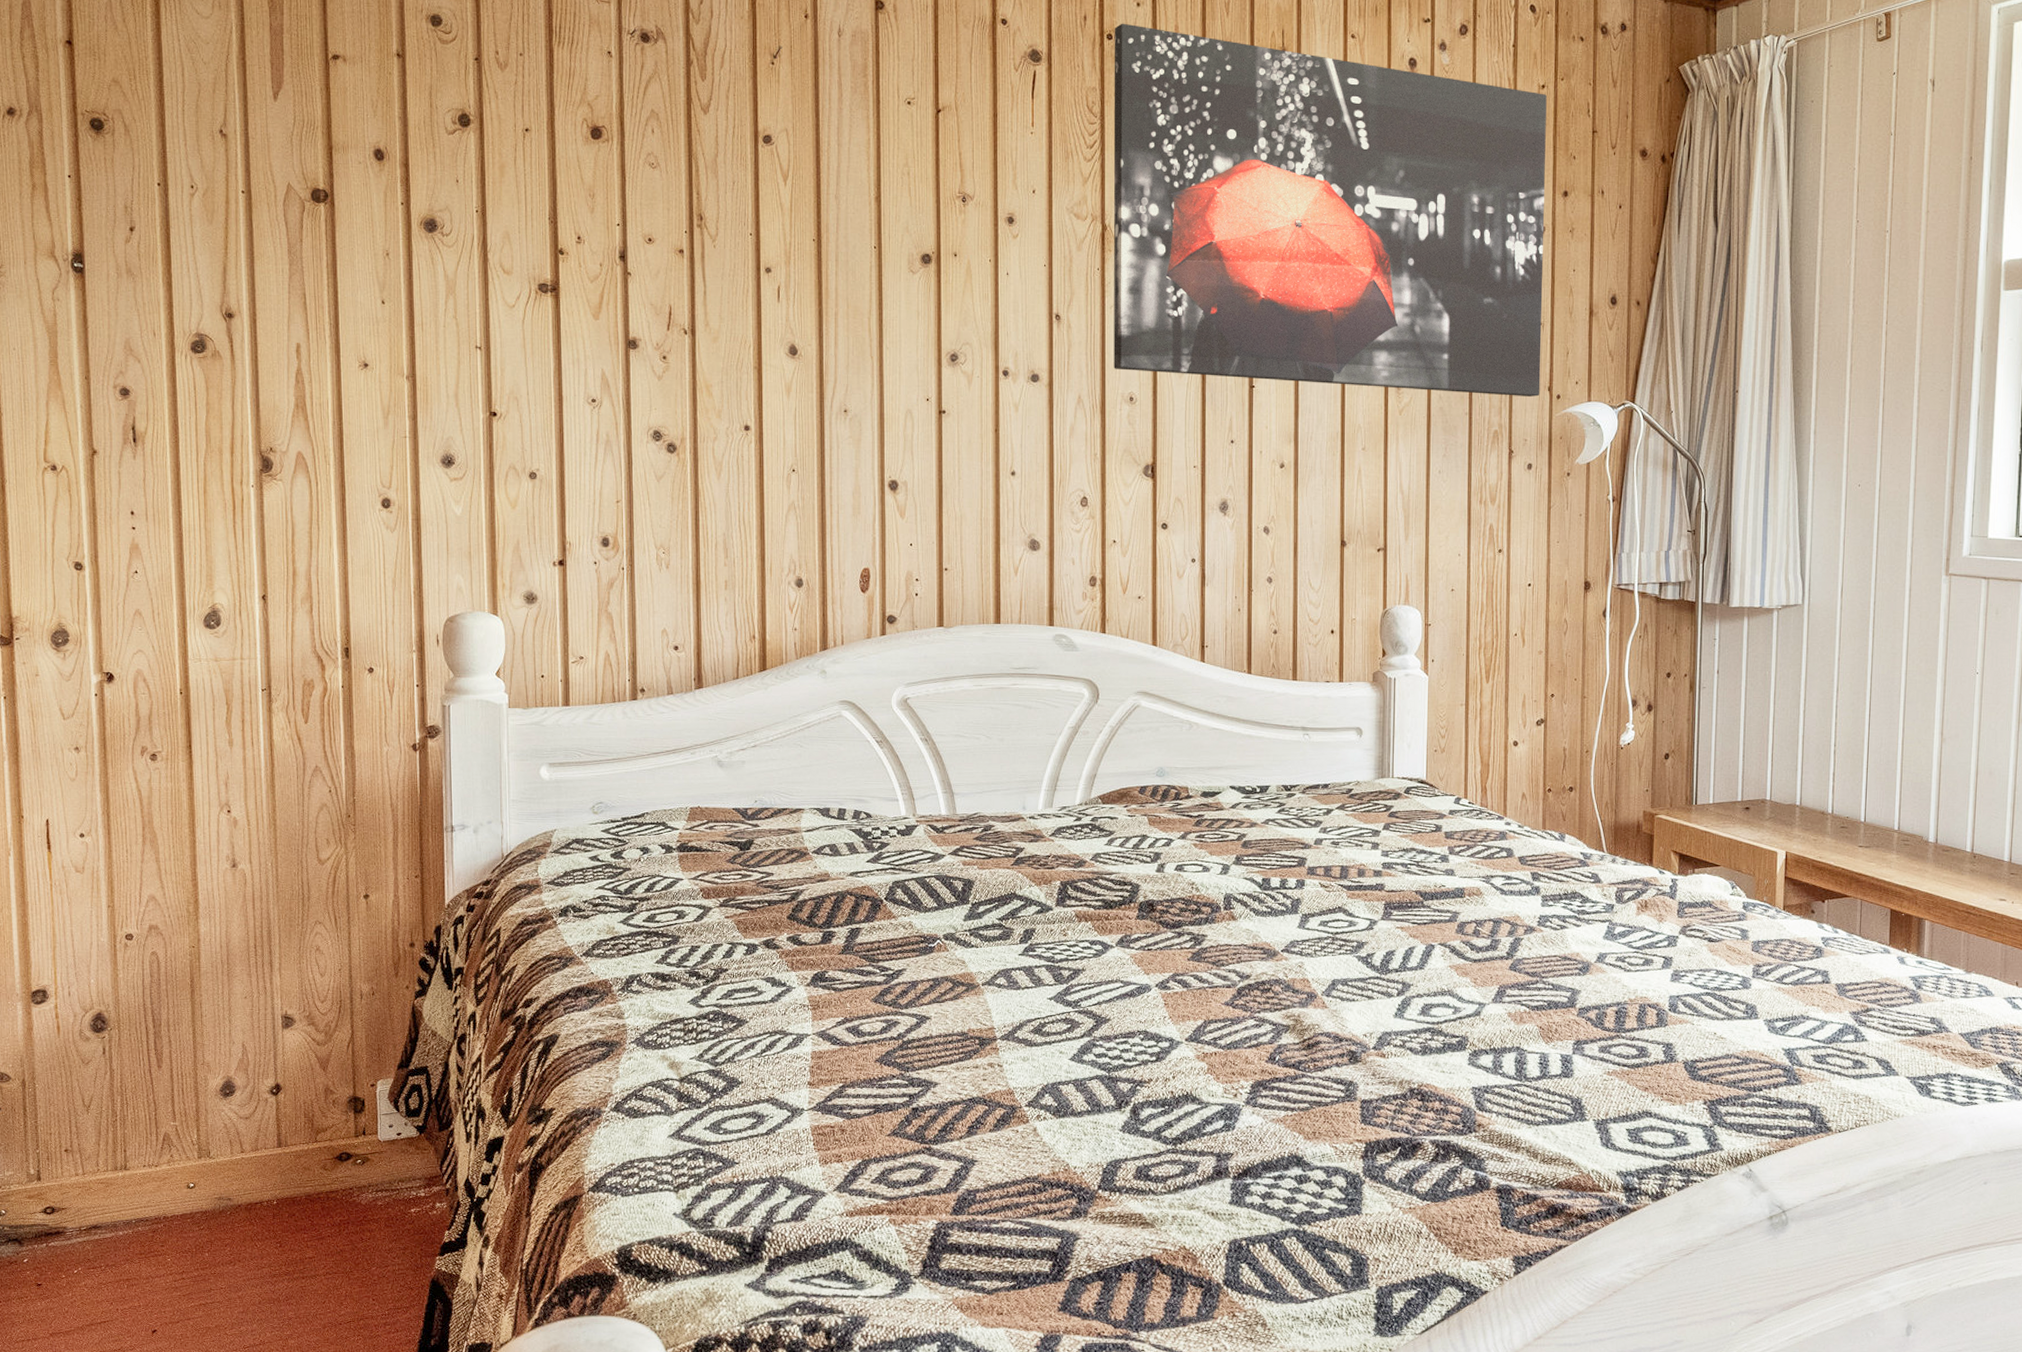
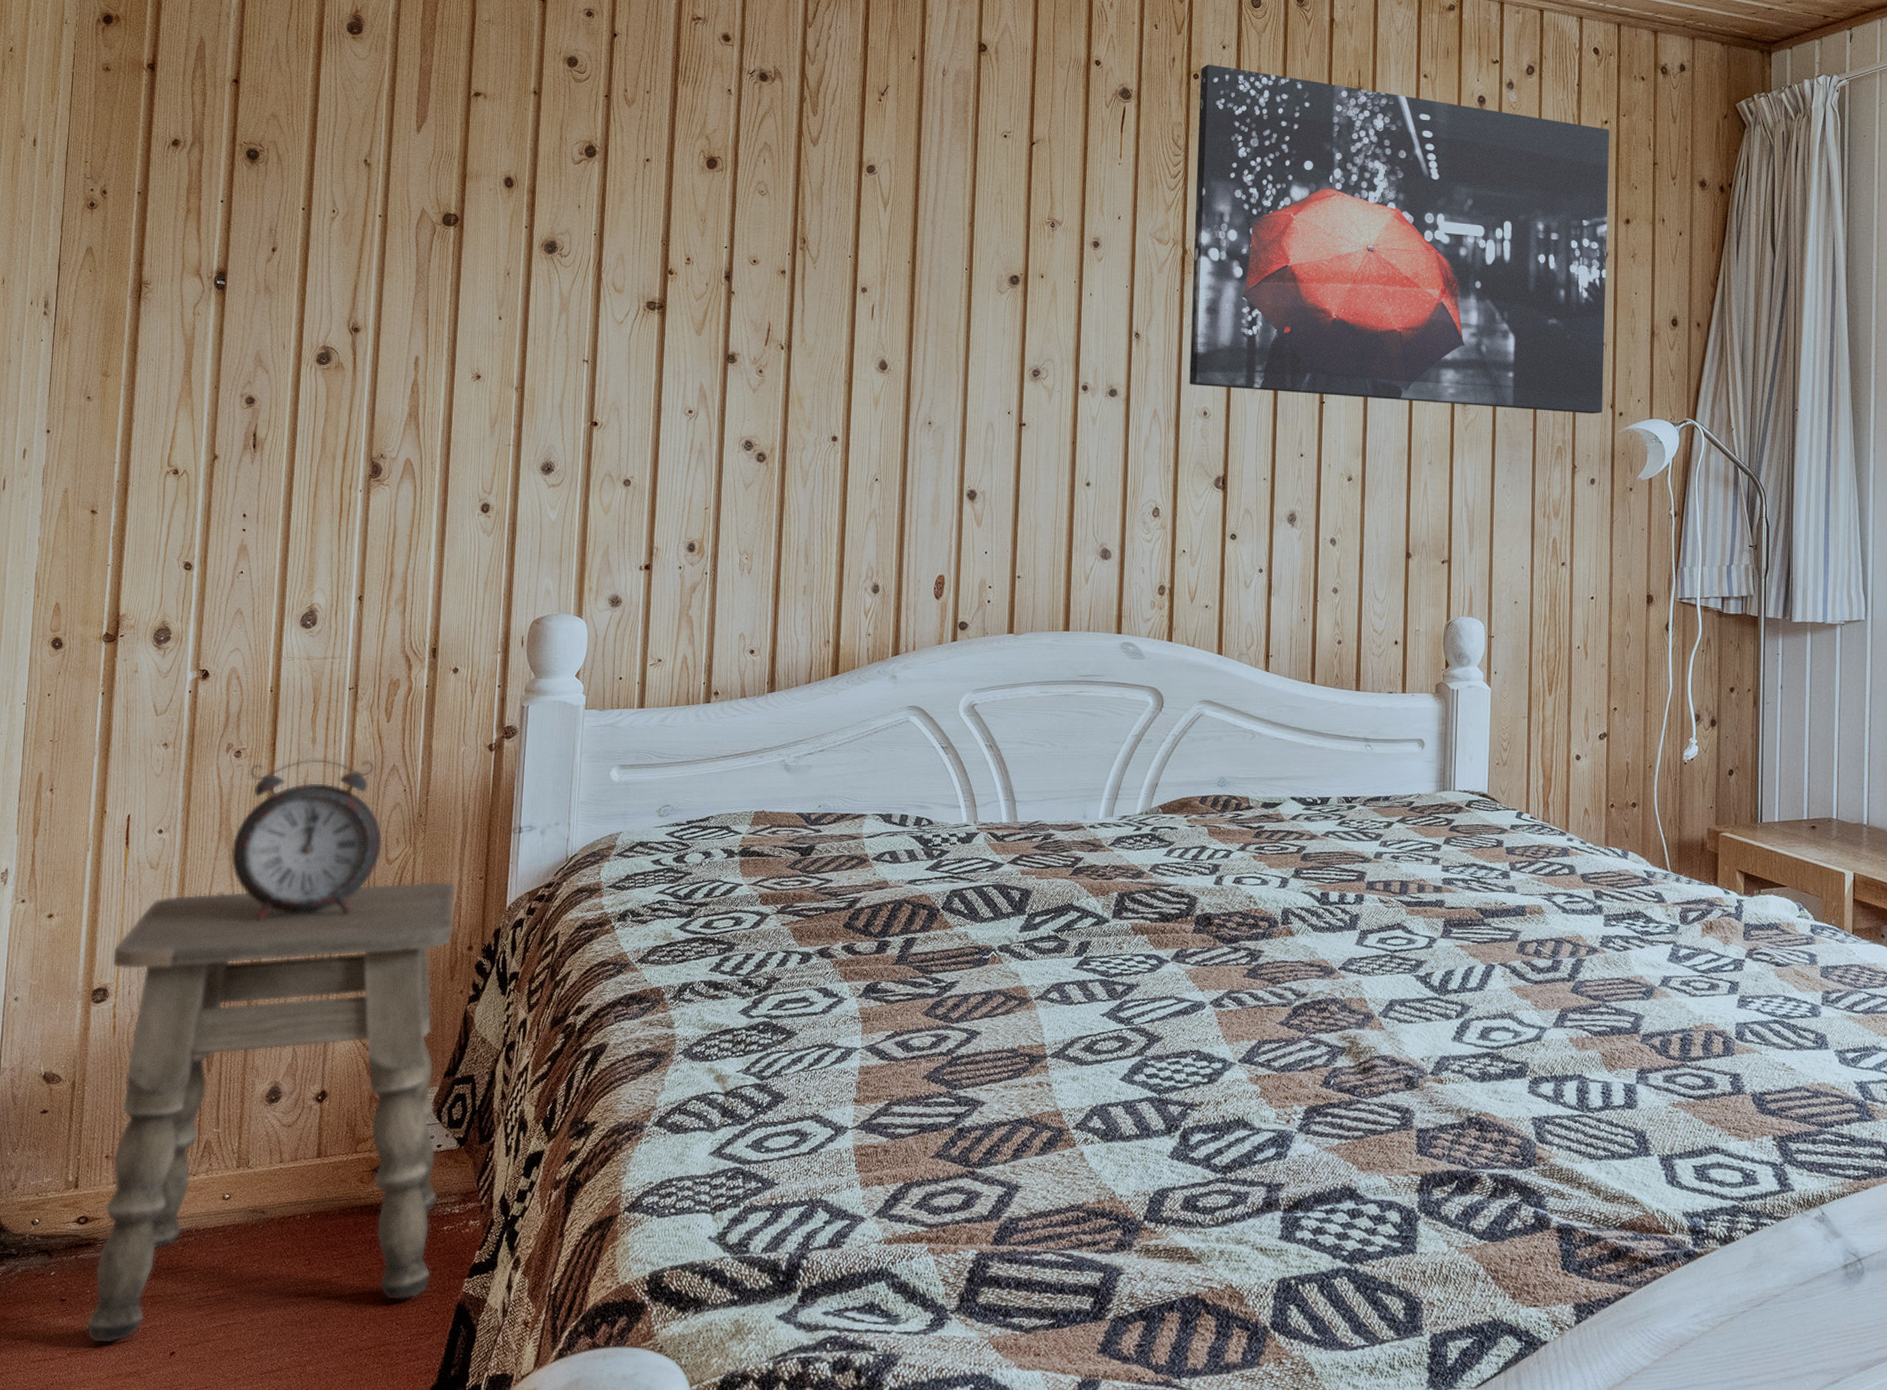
side table: none [47,880,402,1324] -> present [86,881,457,1344]
alarm clock: none [157,760,313,922] -> present [230,758,383,921]

